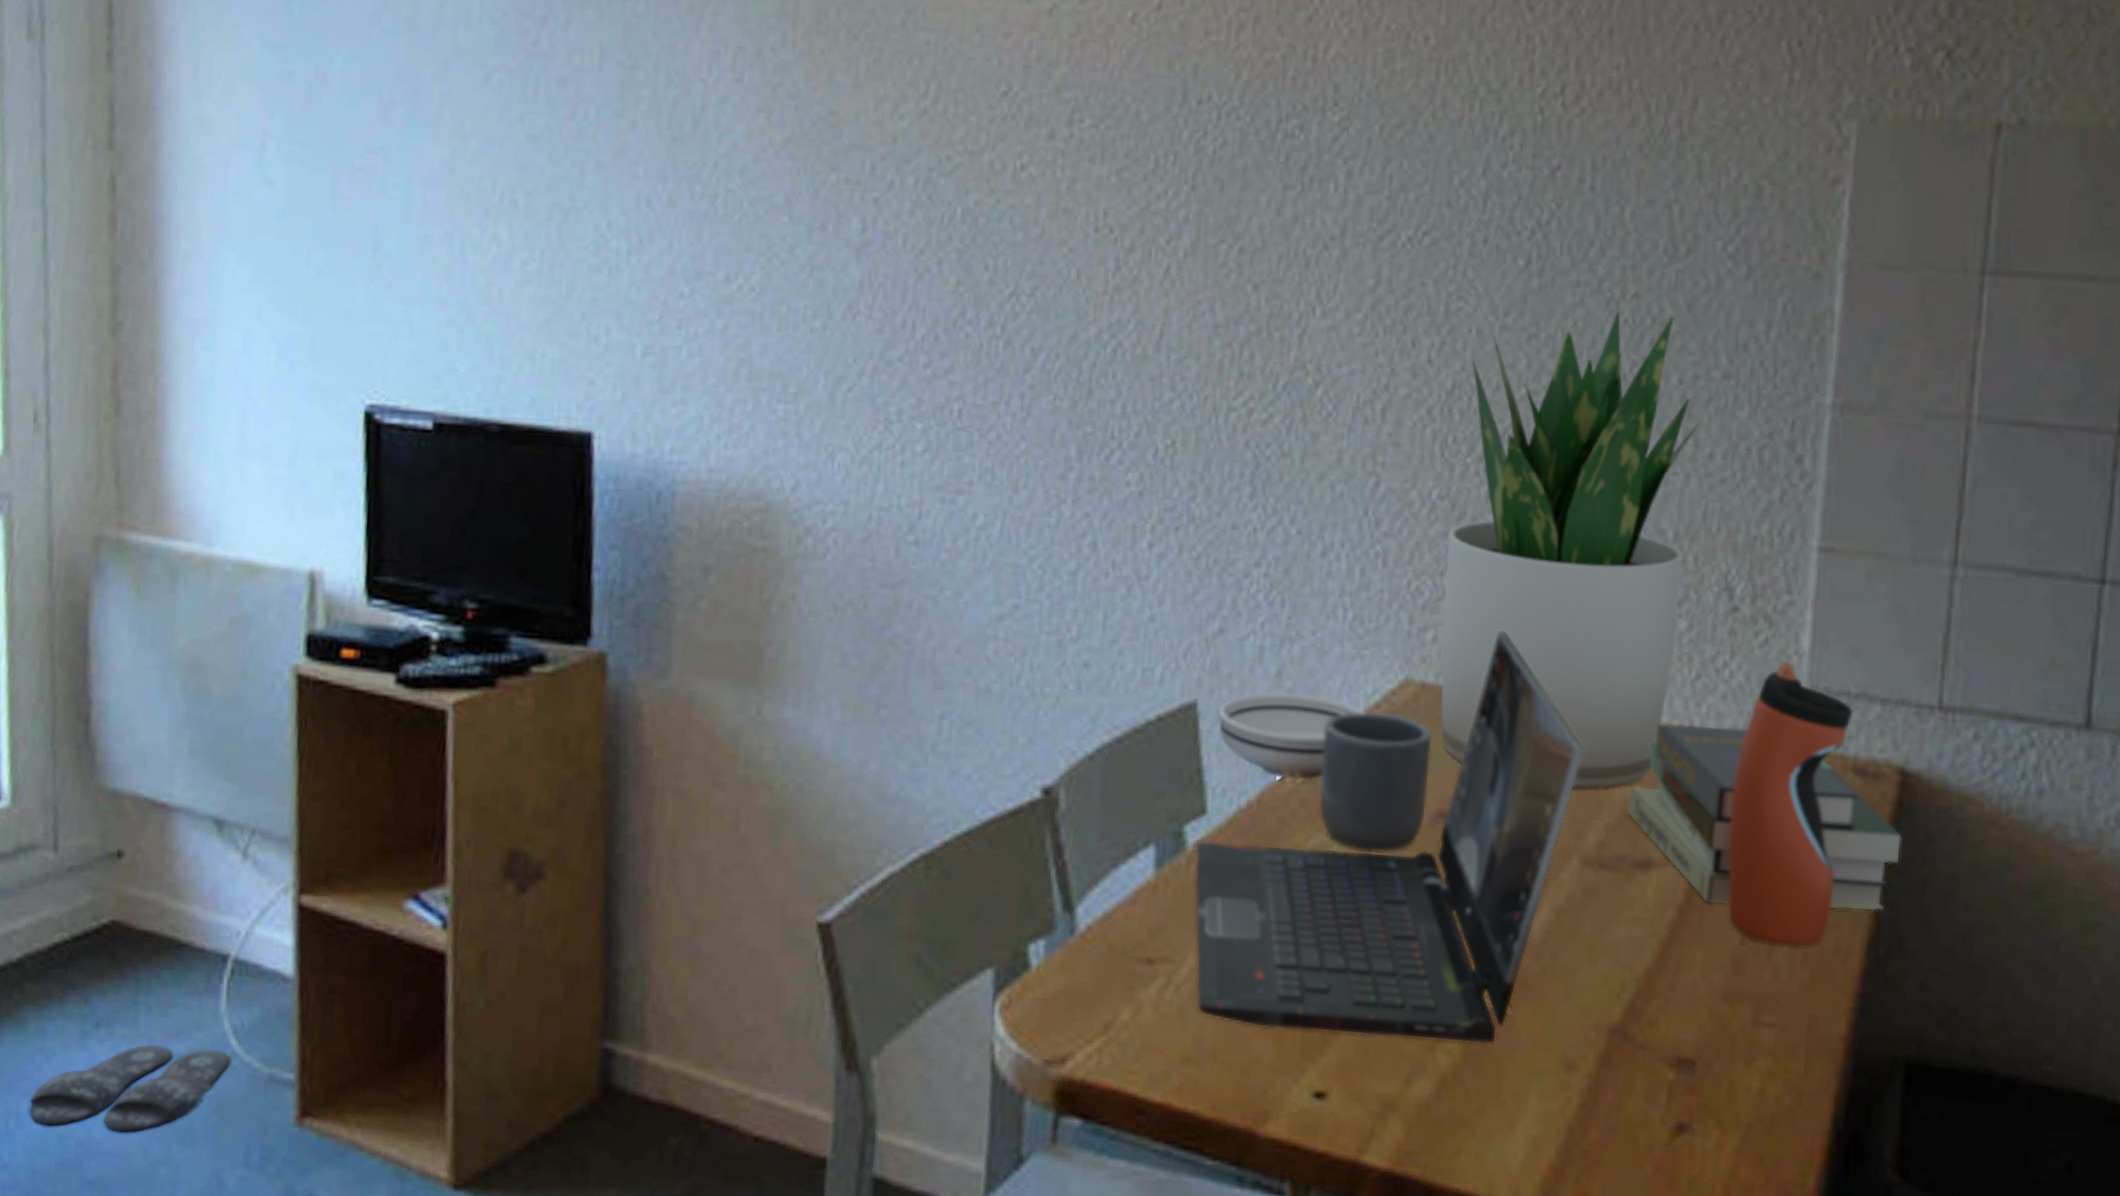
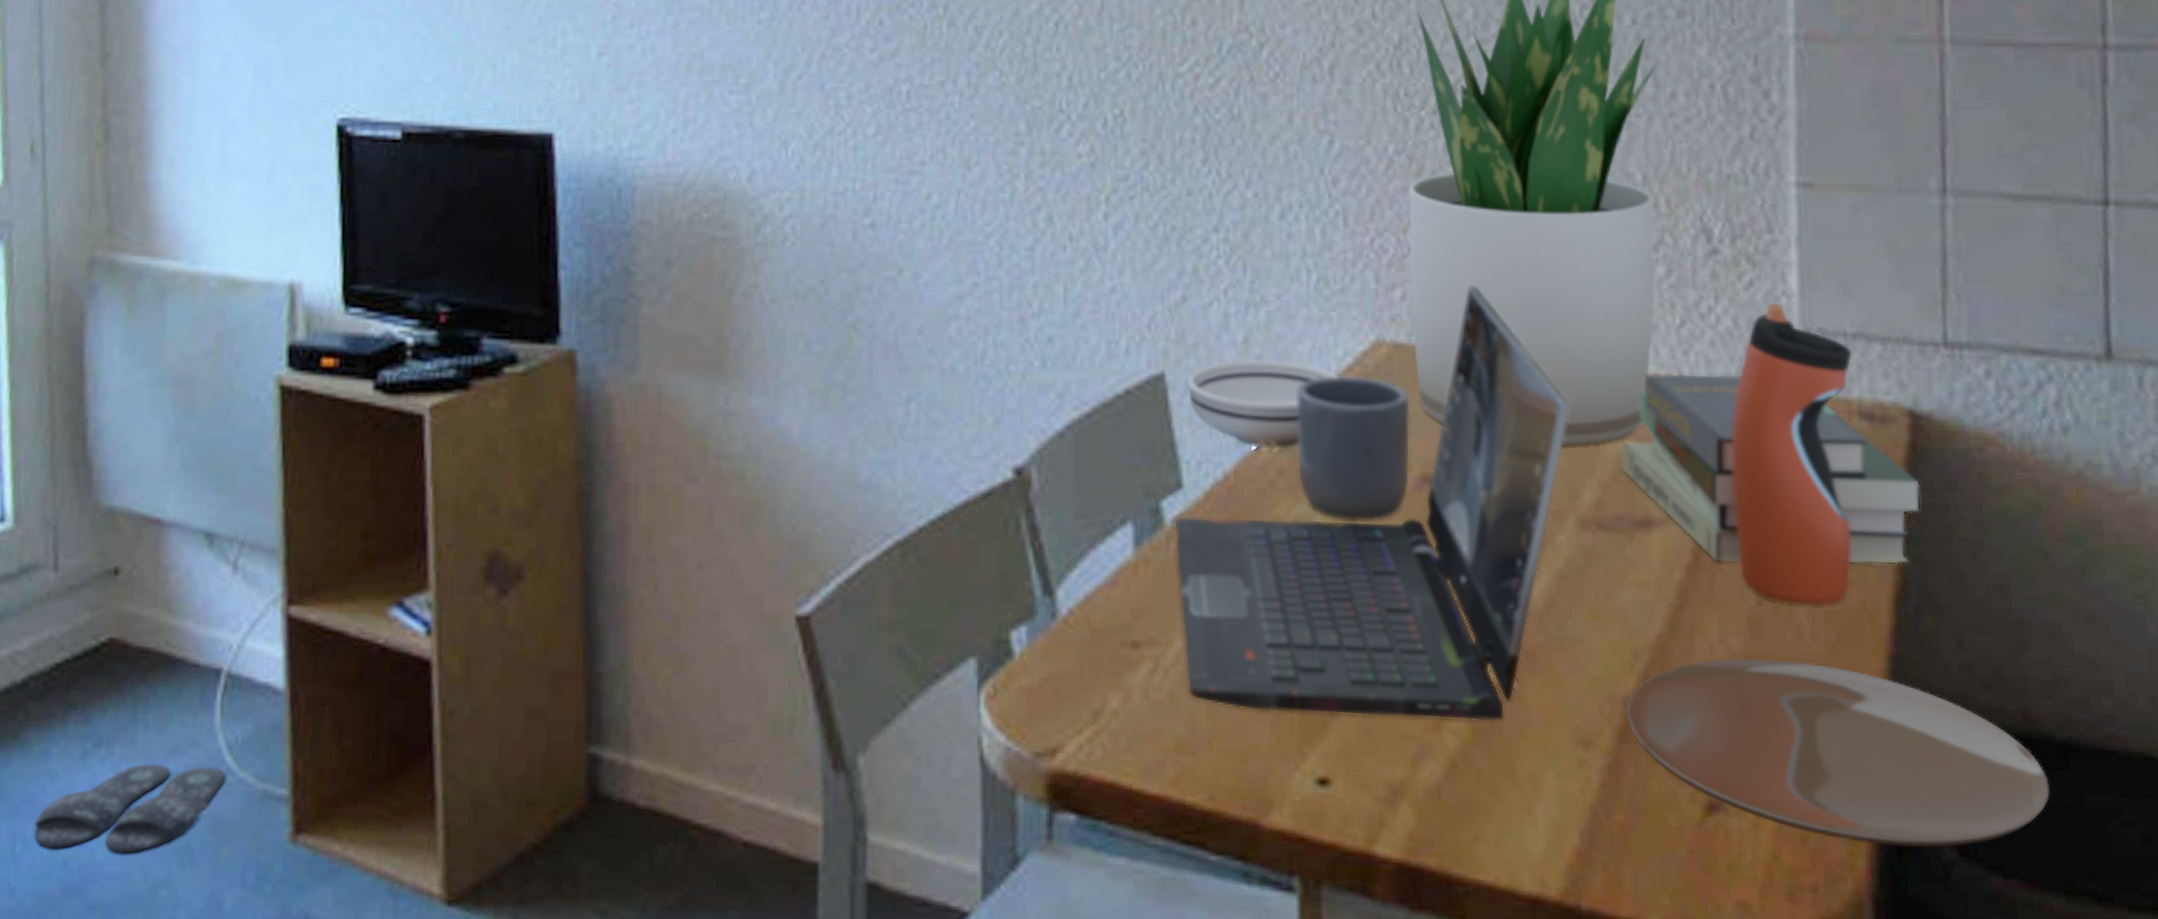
plate: none [1609,992,1988,1171] -> present [1626,658,2050,848]

